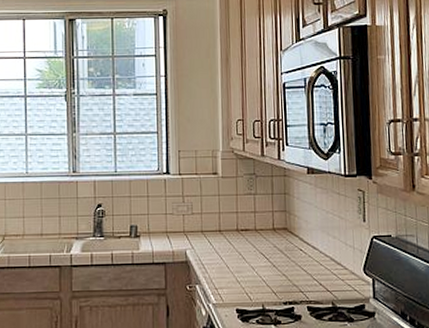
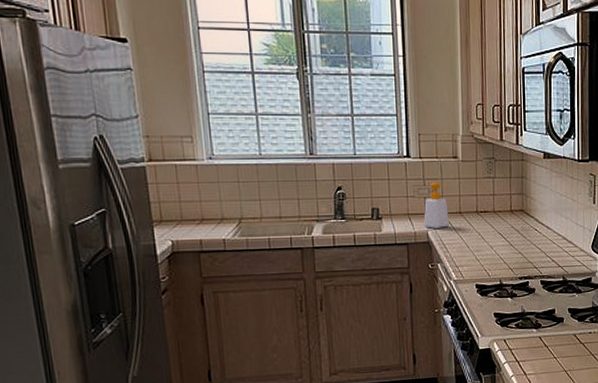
soap bottle: none [182,199,208,247] -> present [423,182,449,228]

